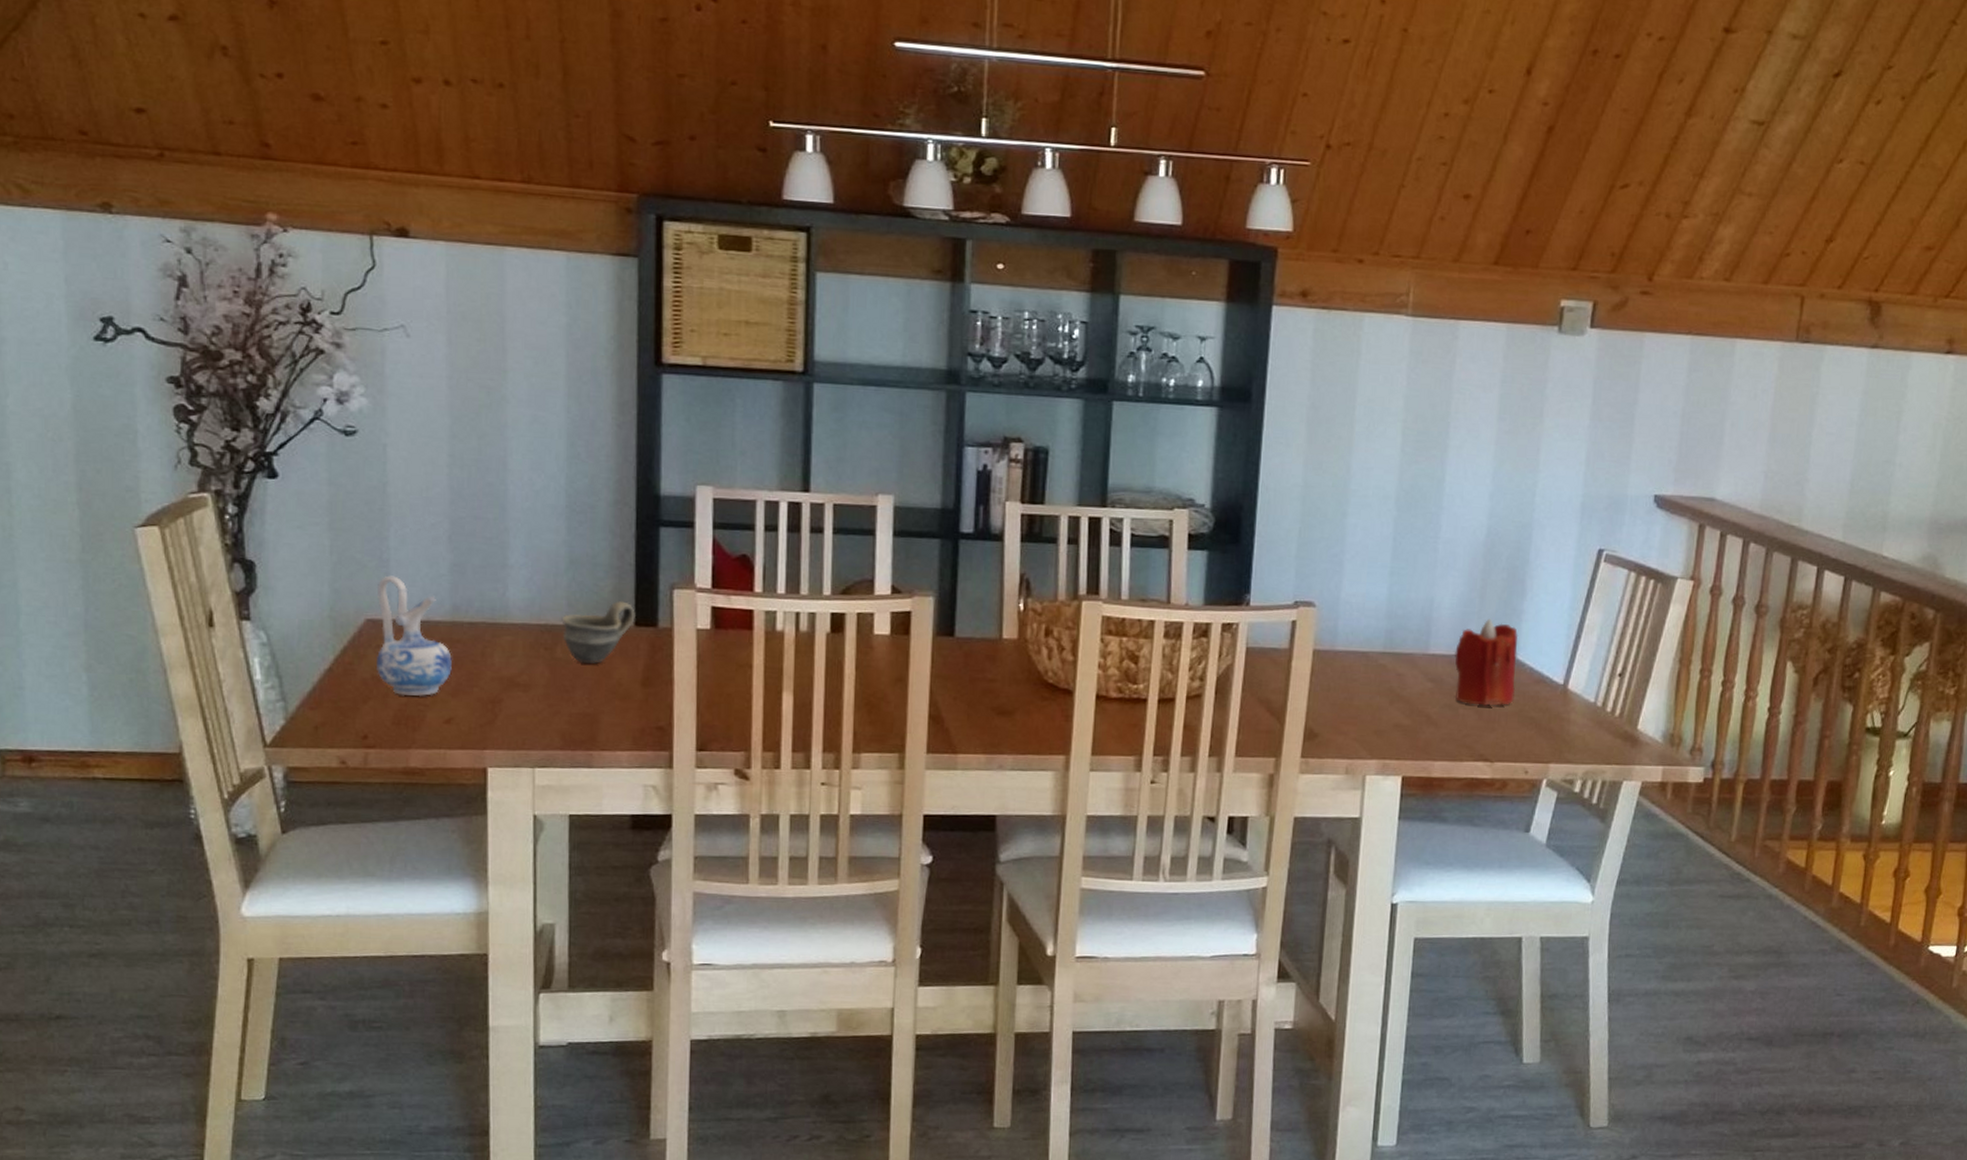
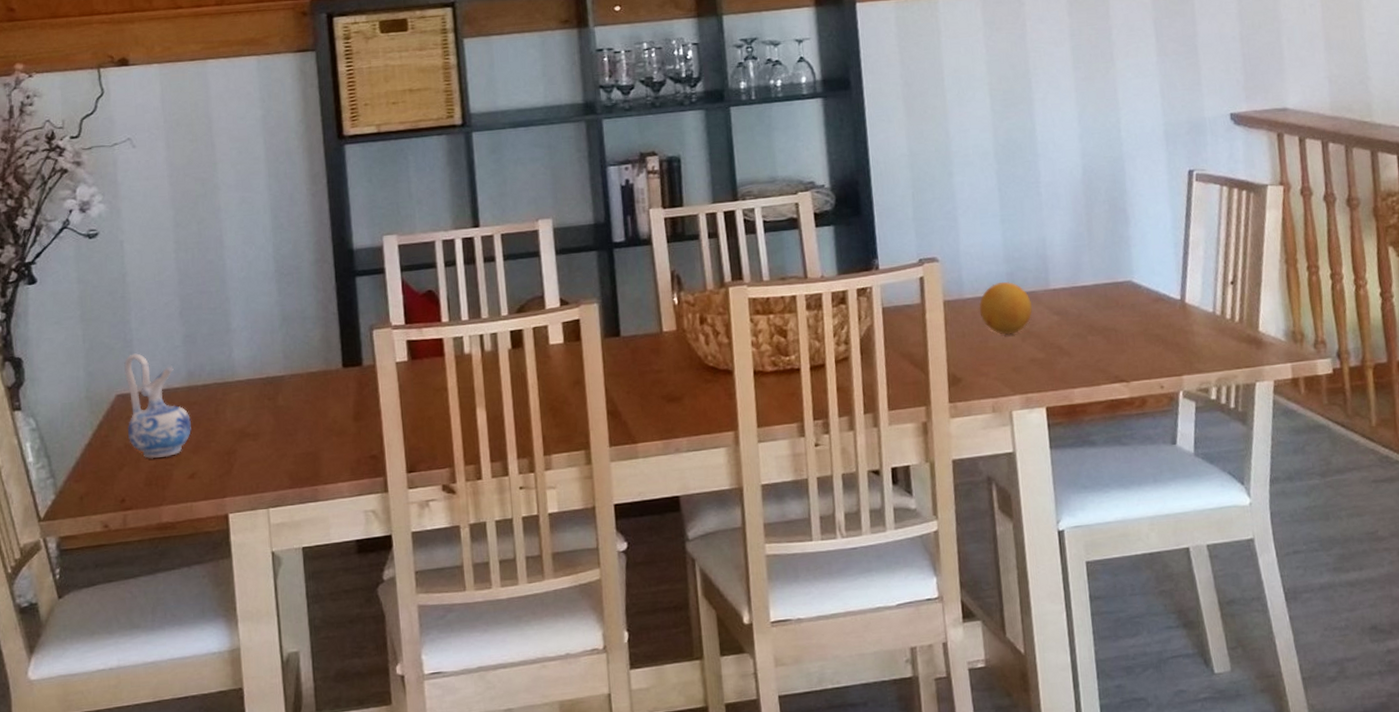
cup: present [561,600,635,664] -> none [280,346,343,408]
fruit: none [1350,638,1407,696] -> present [978,281,1032,336]
candle: present [1455,618,1519,706] -> none [1074,248,1137,331]

